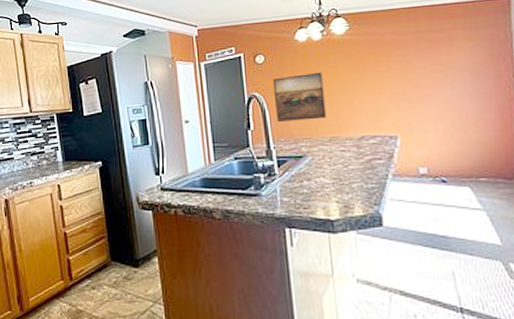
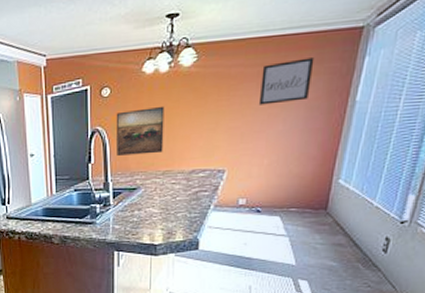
wall art: none [416,25,472,70] -> present [258,57,315,105]

